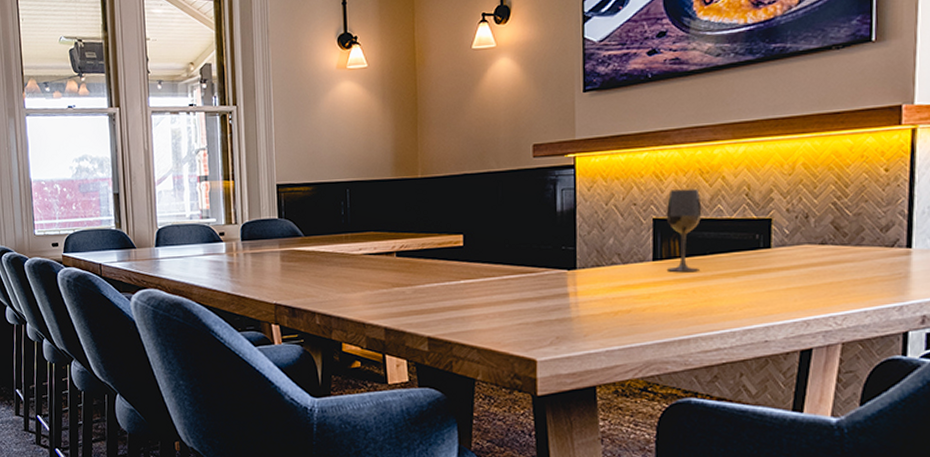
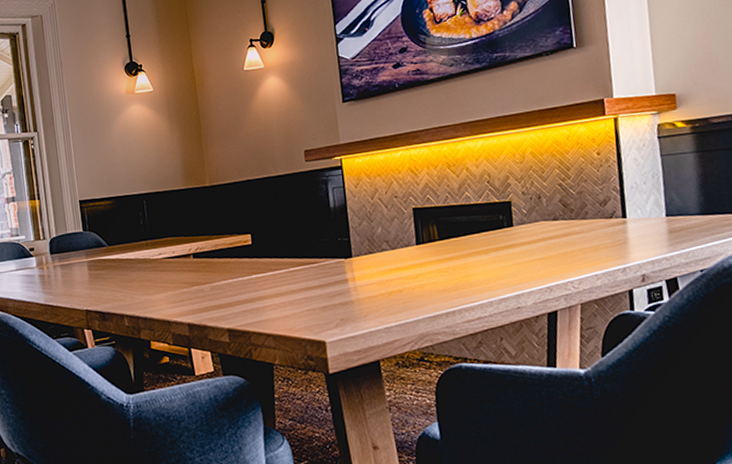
wine glass: present [666,188,702,273] -> none [422,179,456,254]

